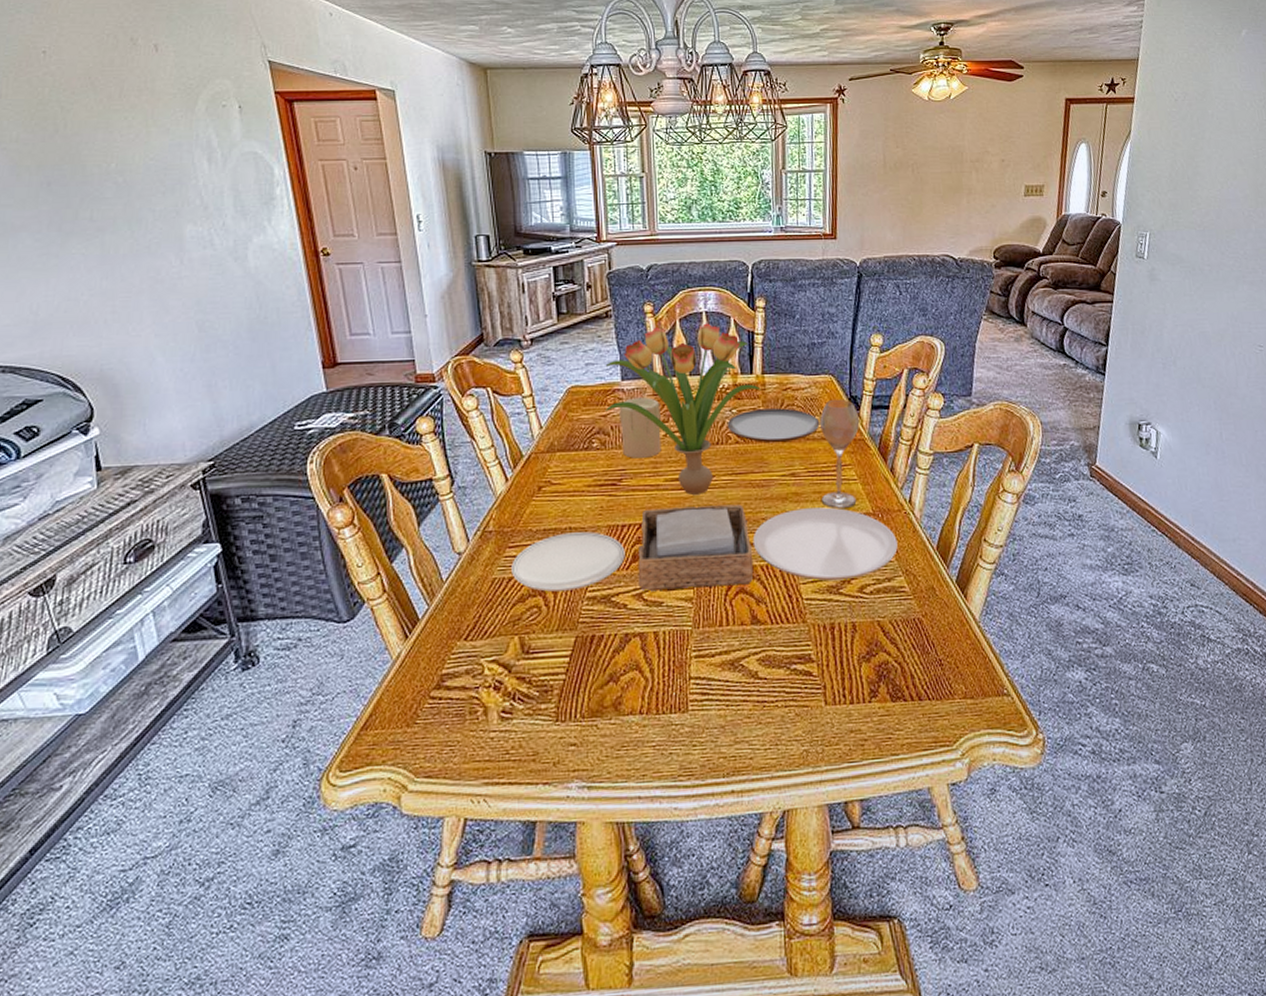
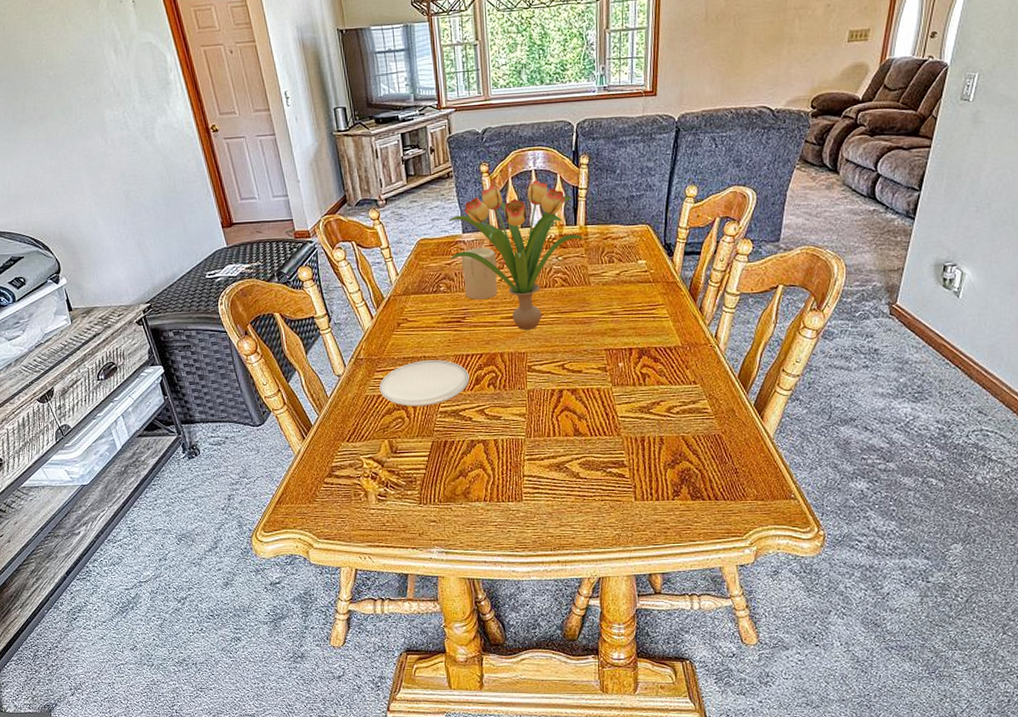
napkin holder: present [638,504,754,591] -> none [480,338,577,407]
plate: present [727,408,820,443] -> none [554,255,637,286]
plate: present [752,507,898,582] -> none [575,341,703,403]
wineglass: present [820,399,860,508] -> none [636,246,673,342]

